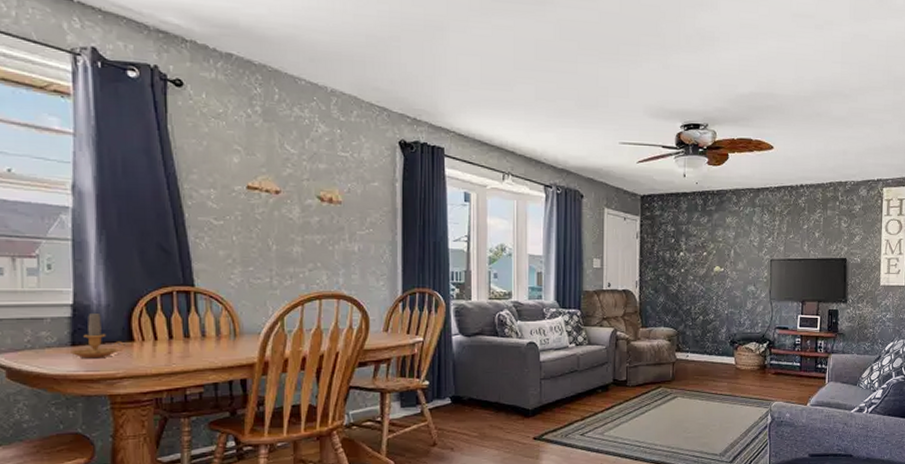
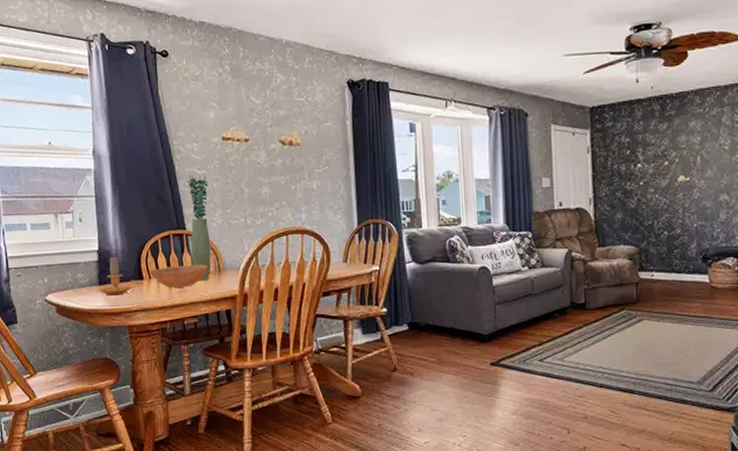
bowl: none [142,328,220,352] -> present [149,265,208,288]
vase: none [200,224,227,346] -> present [187,175,212,281]

